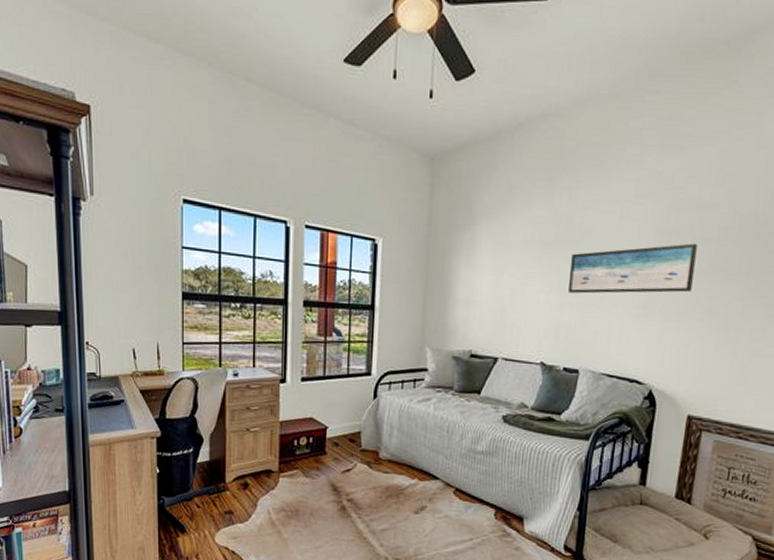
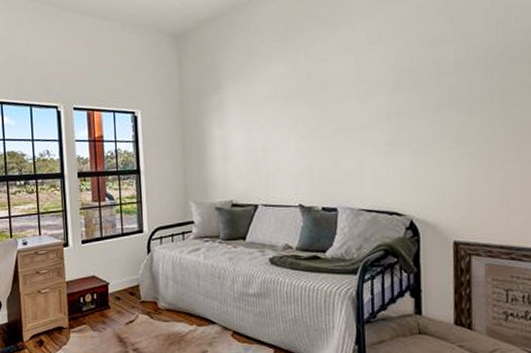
wall art: present [568,243,698,294] -> none [315,78,437,138]

